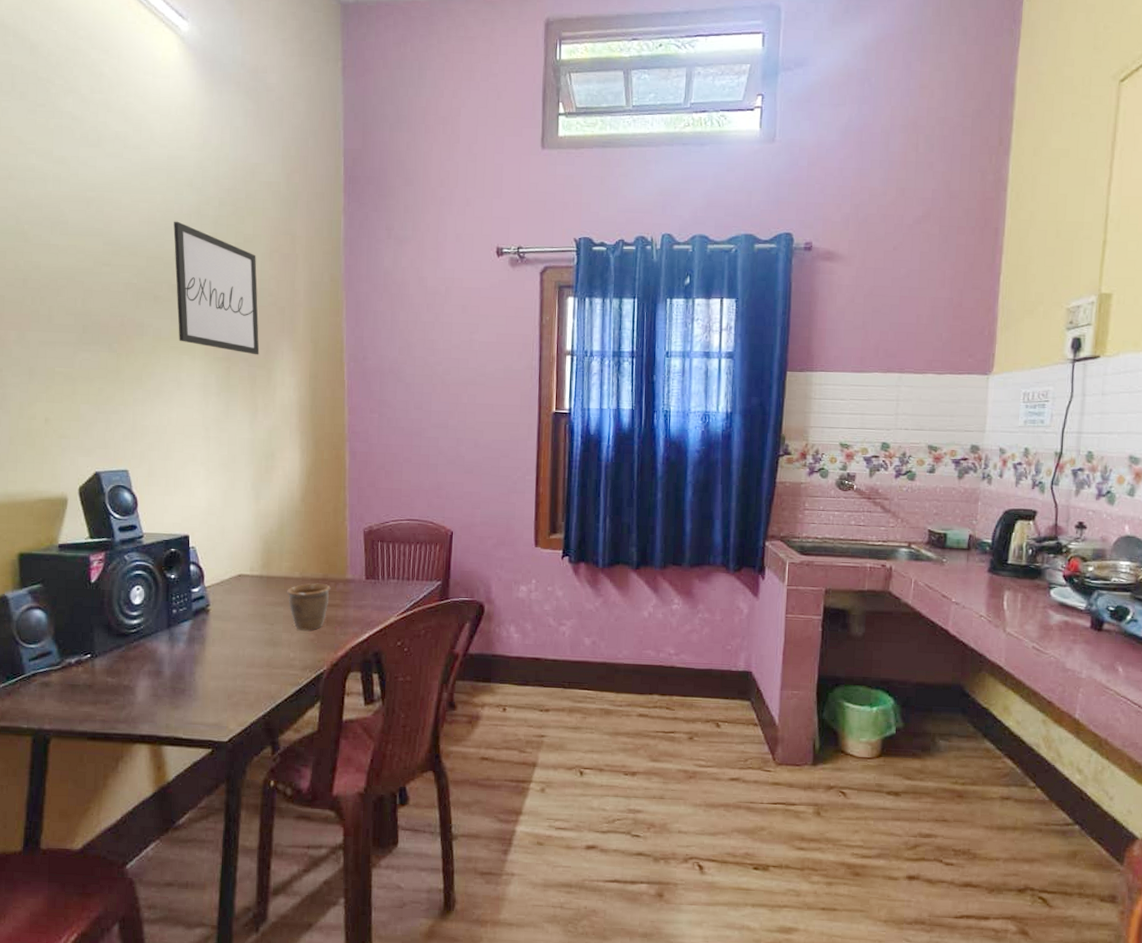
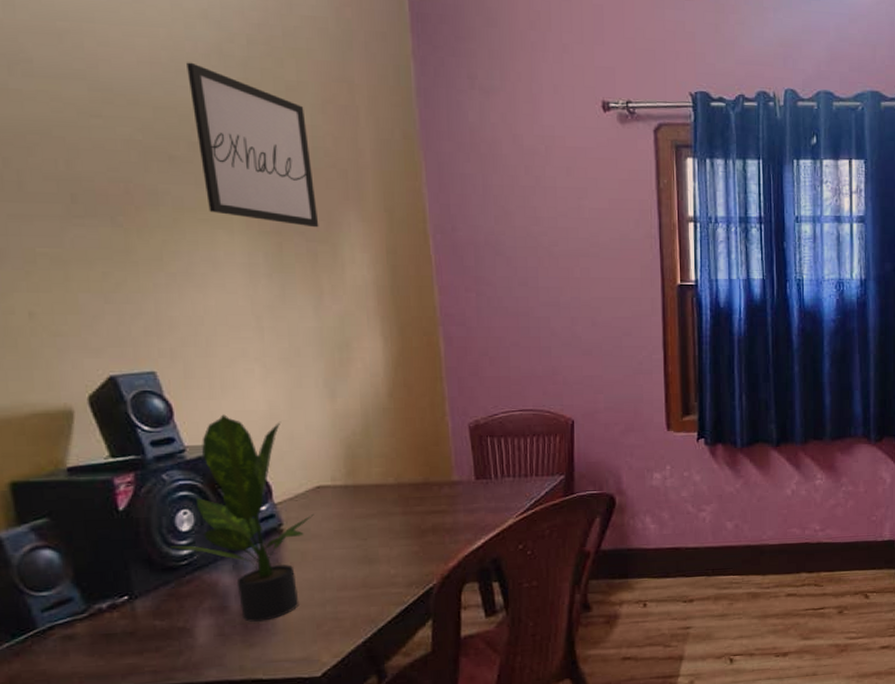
potted plant: none [125,508,234,687] -> present [170,414,314,622]
mug: present [286,583,331,631] -> none [379,488,434,543]

